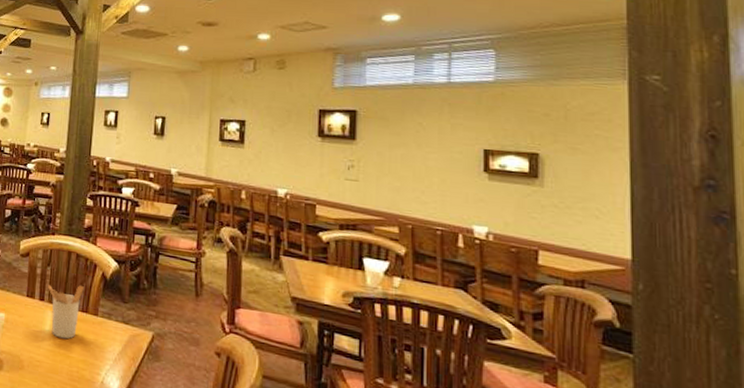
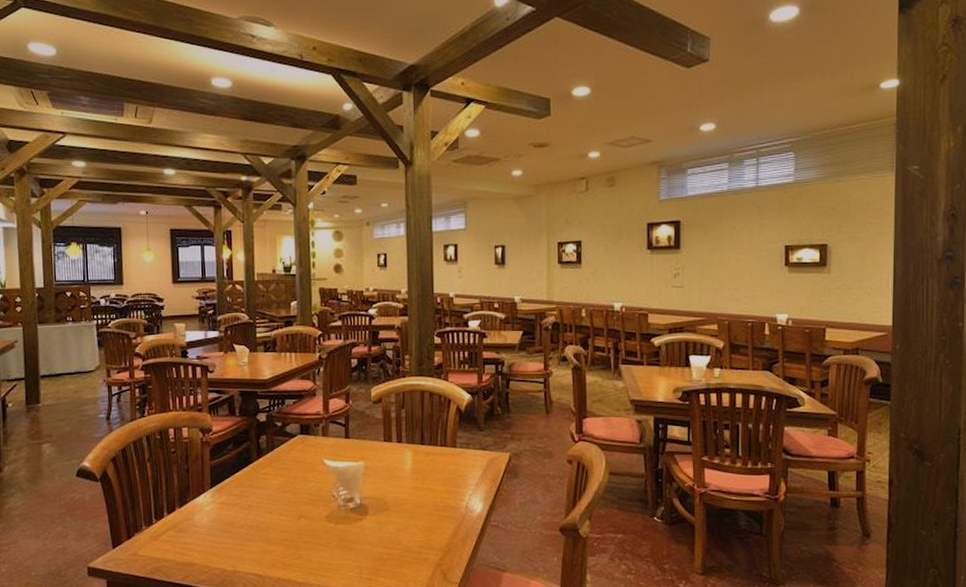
utensil holder: present [48,285,84,340] -> none [404,422,440,475]

